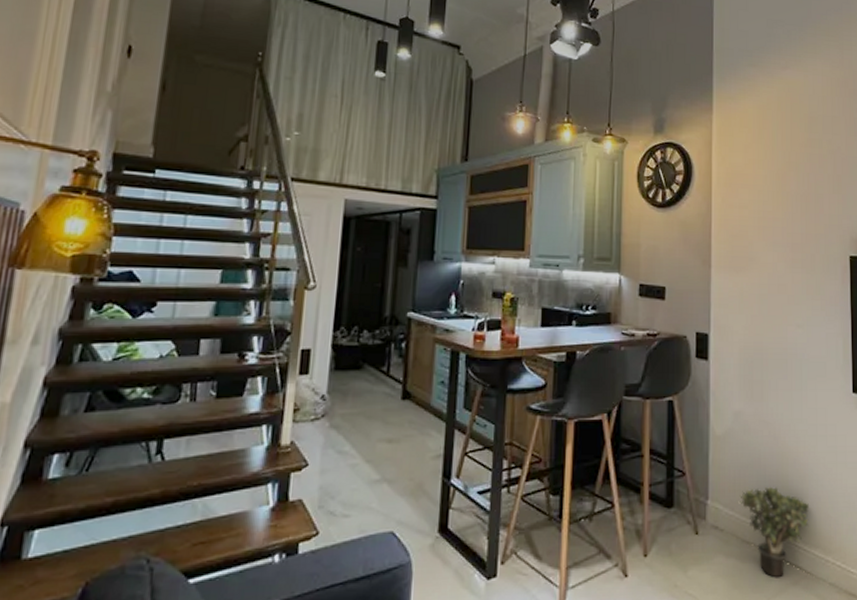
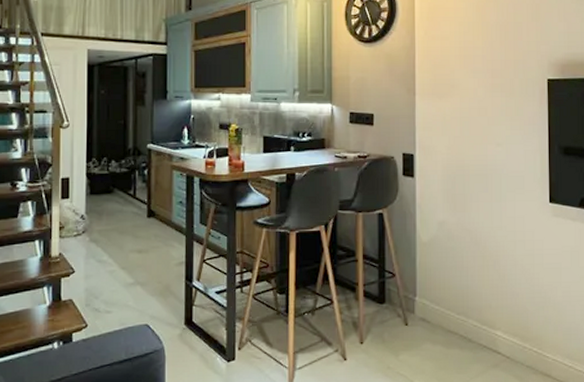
potted plant: present [739,486,809,578] -> none [444,284,508,362]

